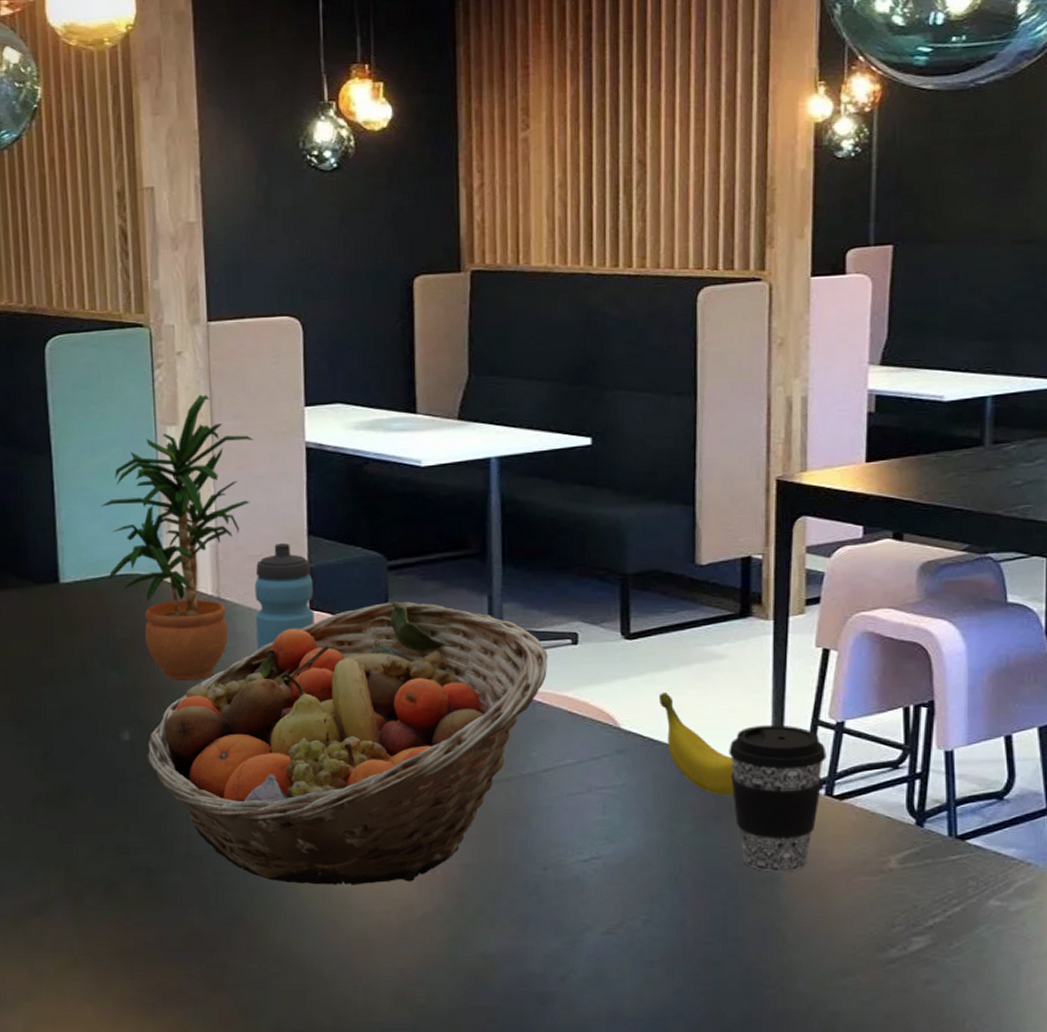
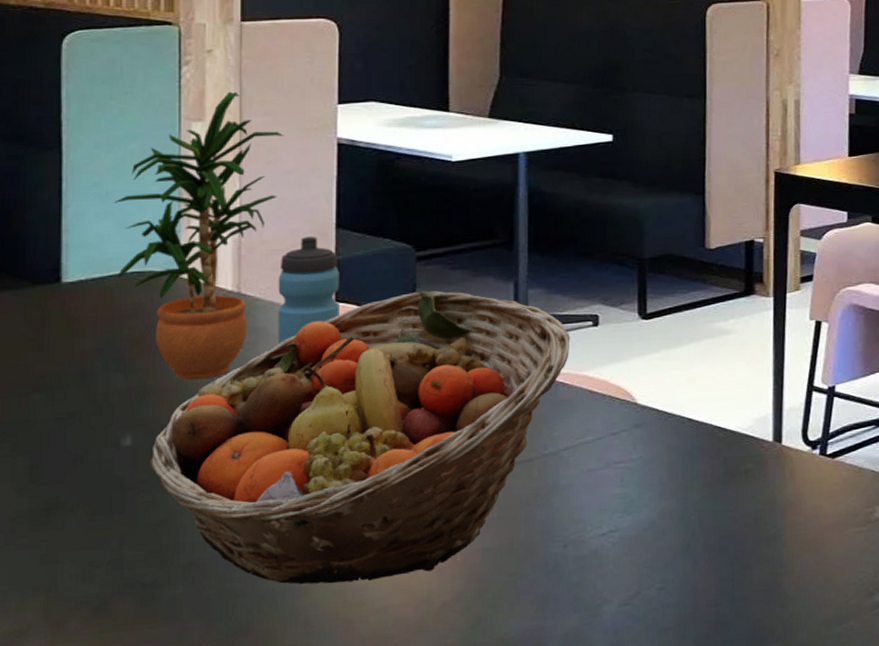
banana: present [658,693,734,795] -> none [672,367,740,461]
coffee cup: present [729,724,827,872] -> none [735,392,820,531]

